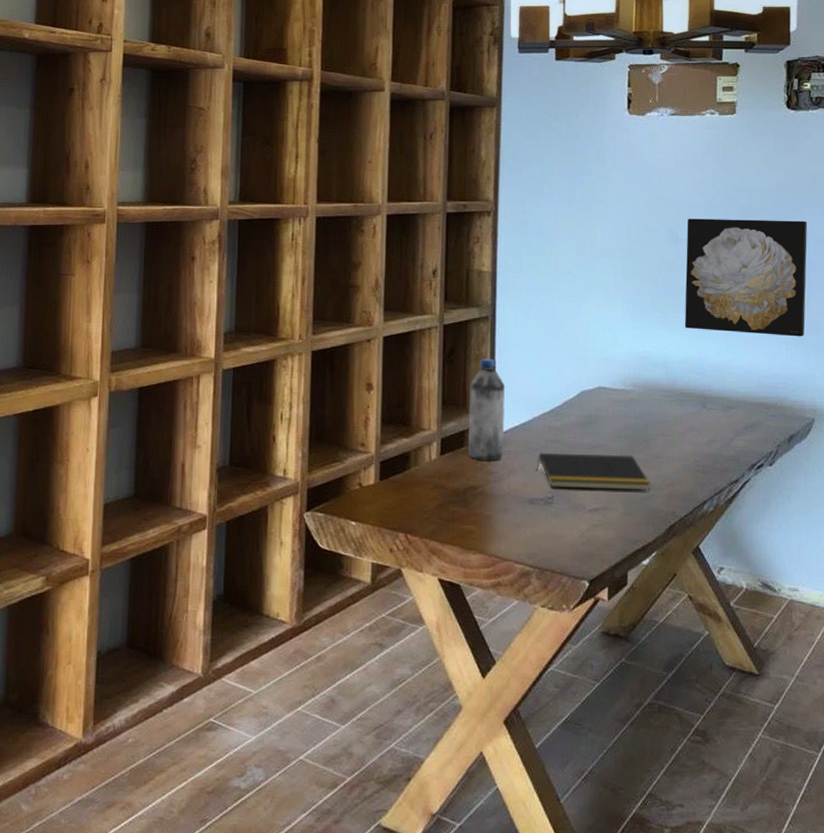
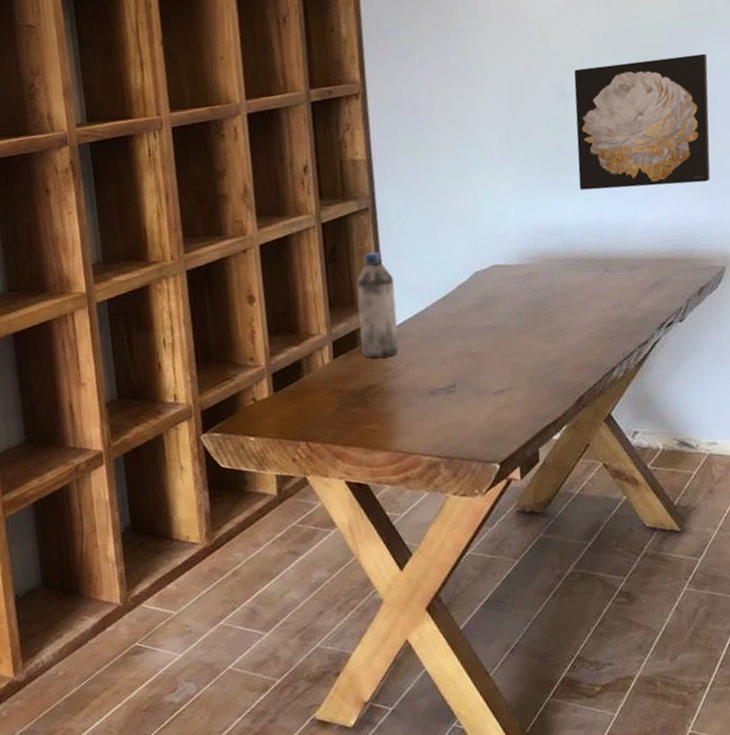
notepad: present [536,452,651,491] -> none [434,331,556,376]

